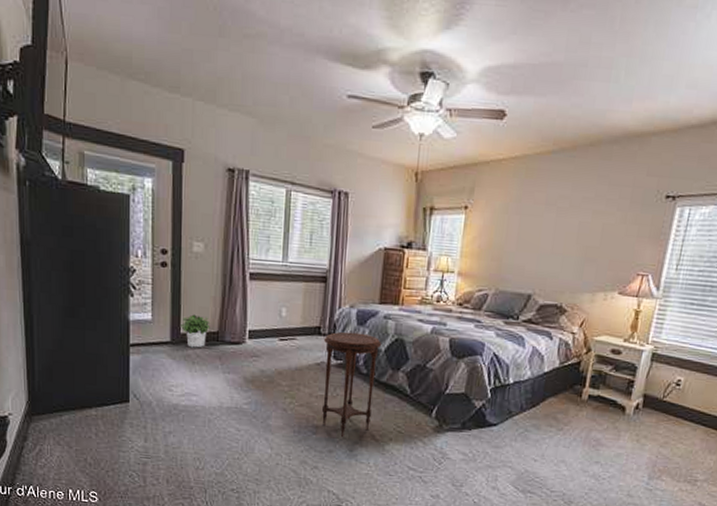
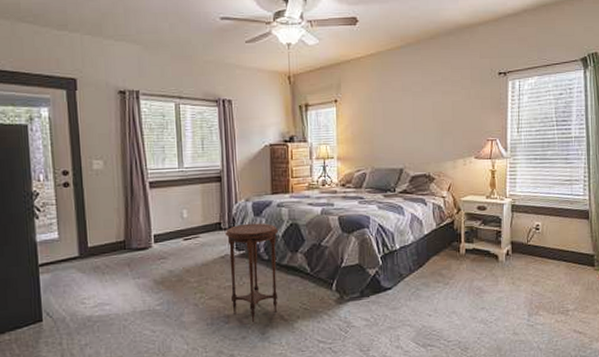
potted plant: present [181,314,210,348] -> none [88,227,117,259]

